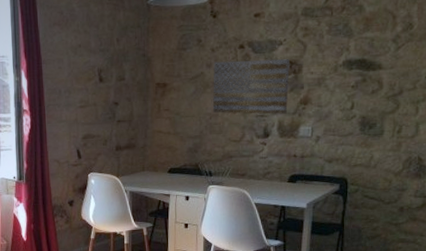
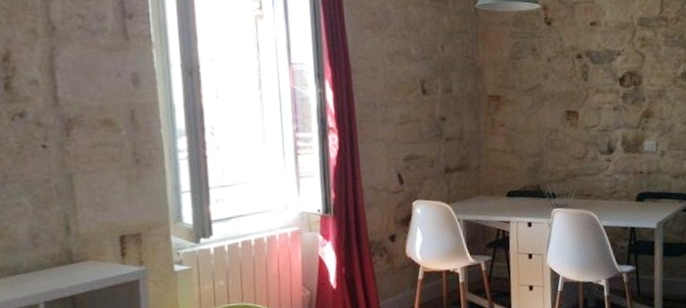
wall art: present [212,59,290,114] -> none [550,70,631,128]

